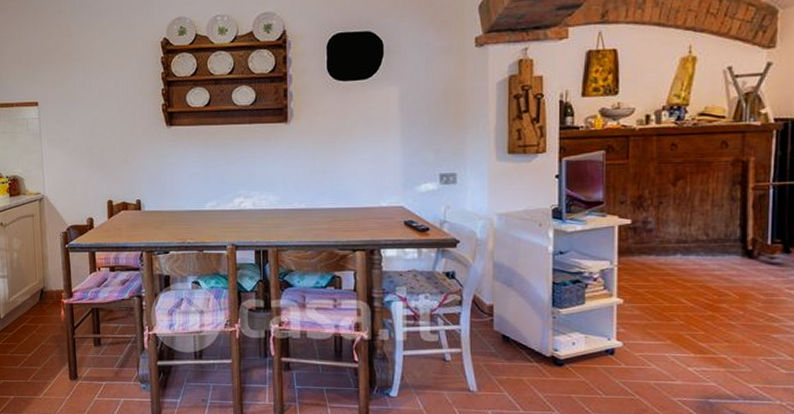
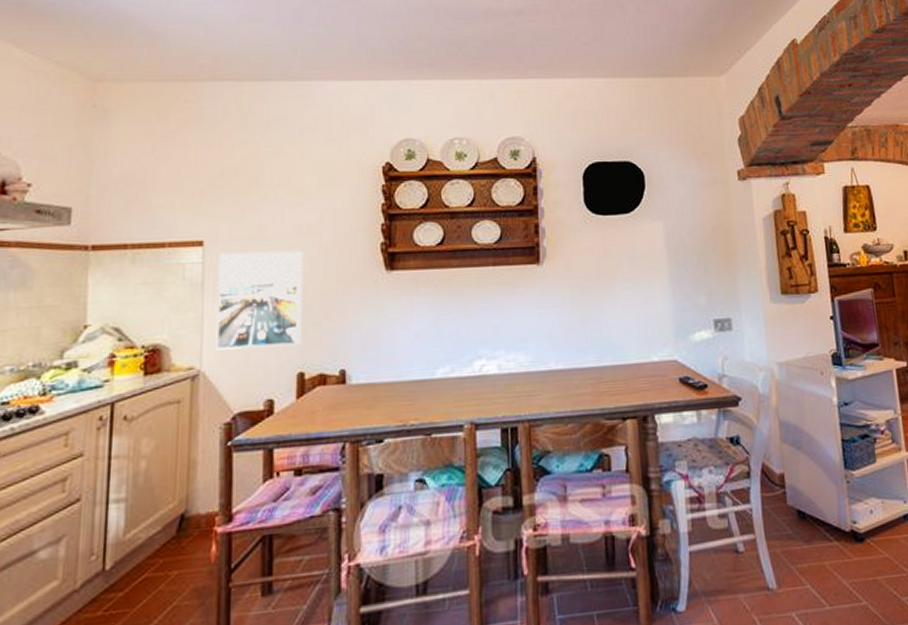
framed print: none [49,110,109,181] -> present [216,251,302,350]

